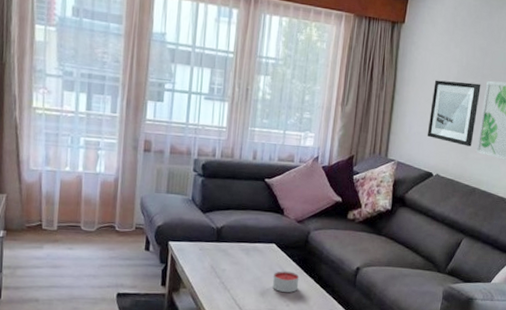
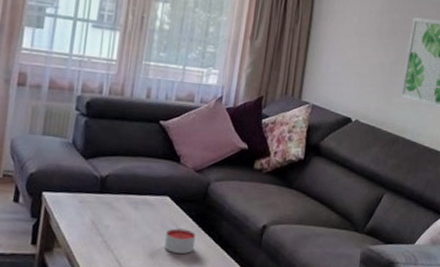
wall art: present [427,80,481,147] -> none [346,14,407,90]

